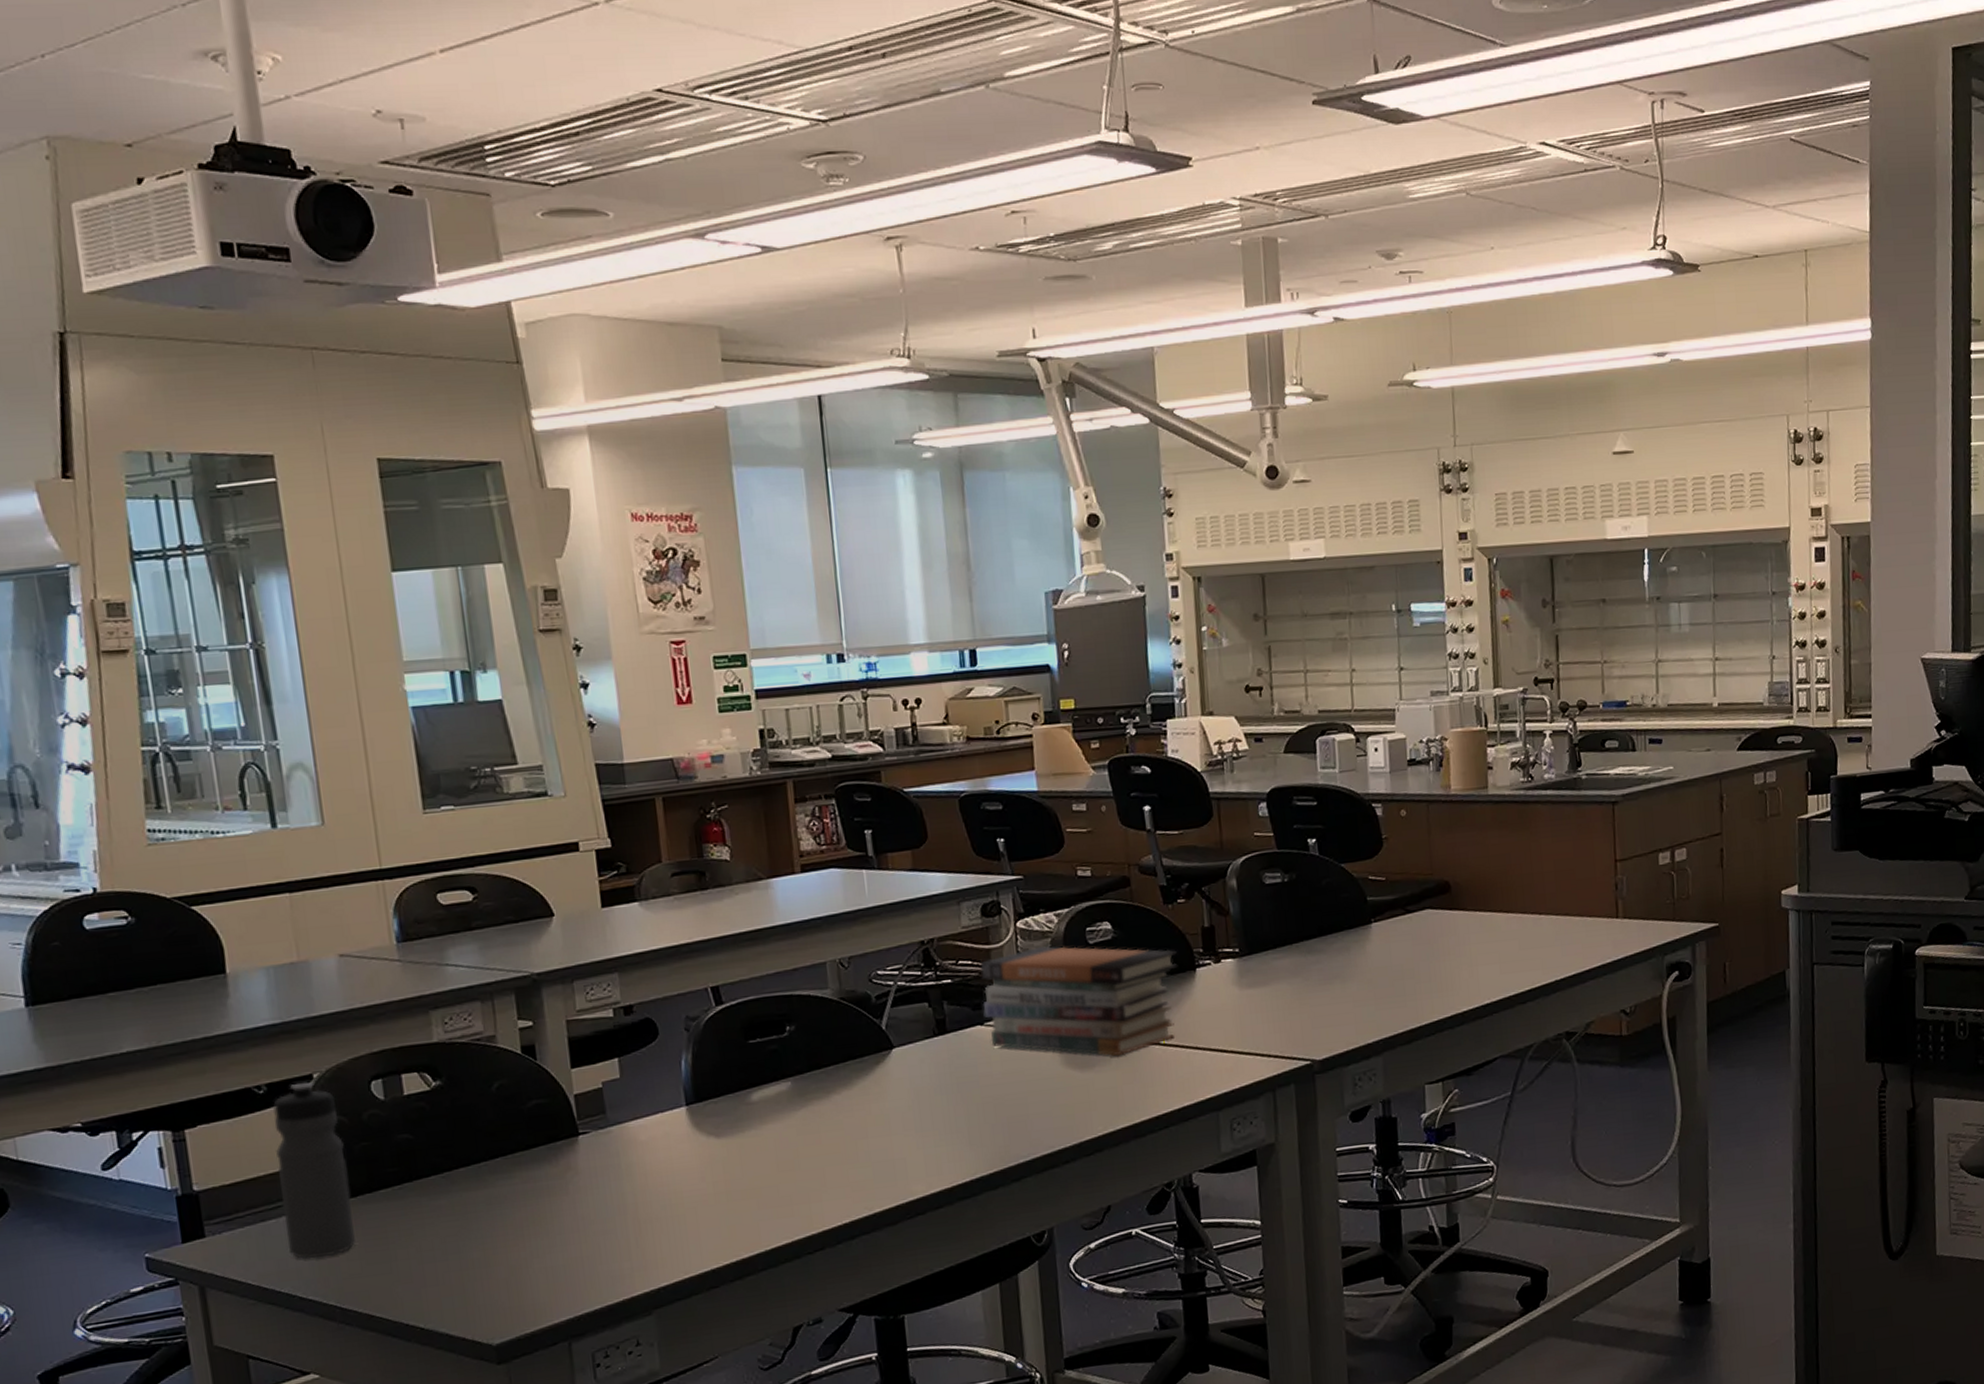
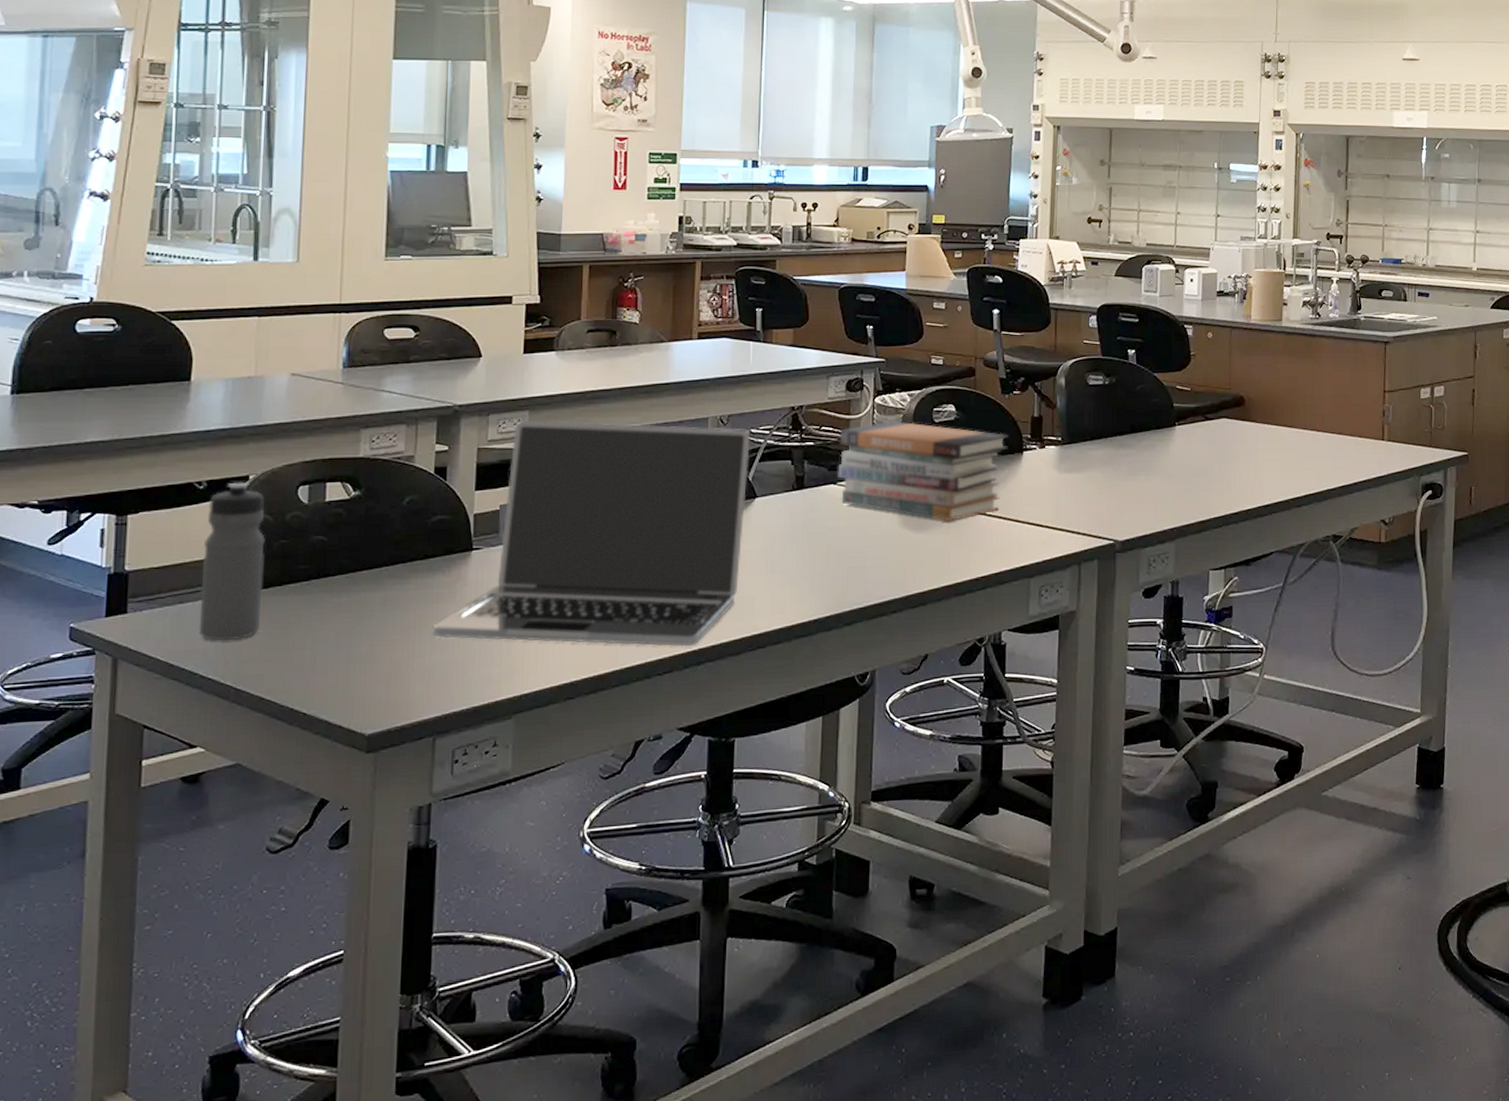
laptop: none [548,971,886,1234] -> present [432,420,751,647]

